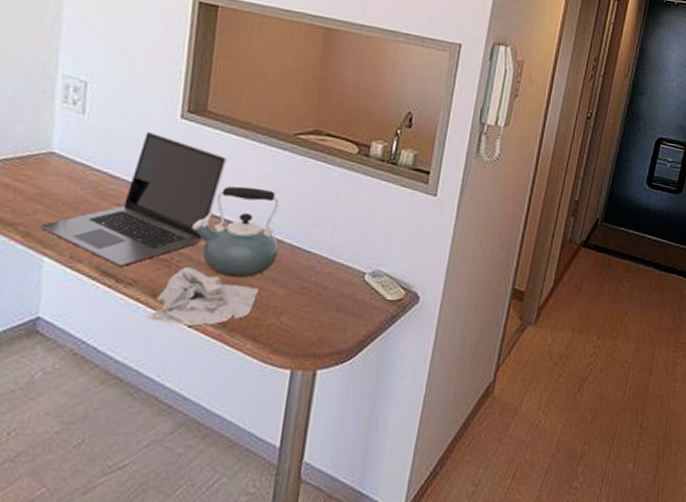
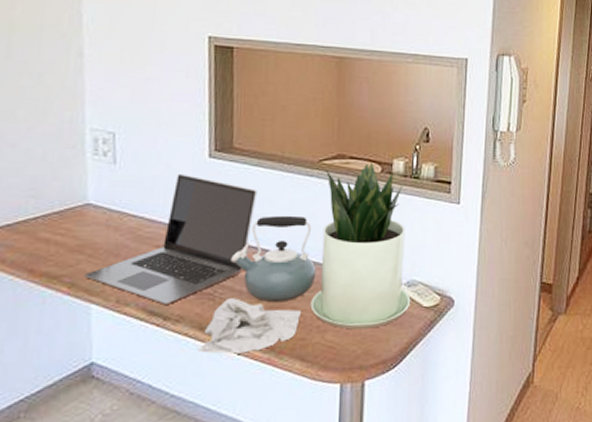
planter: none [269,142,383,316] -> present [310,163,411,330]

